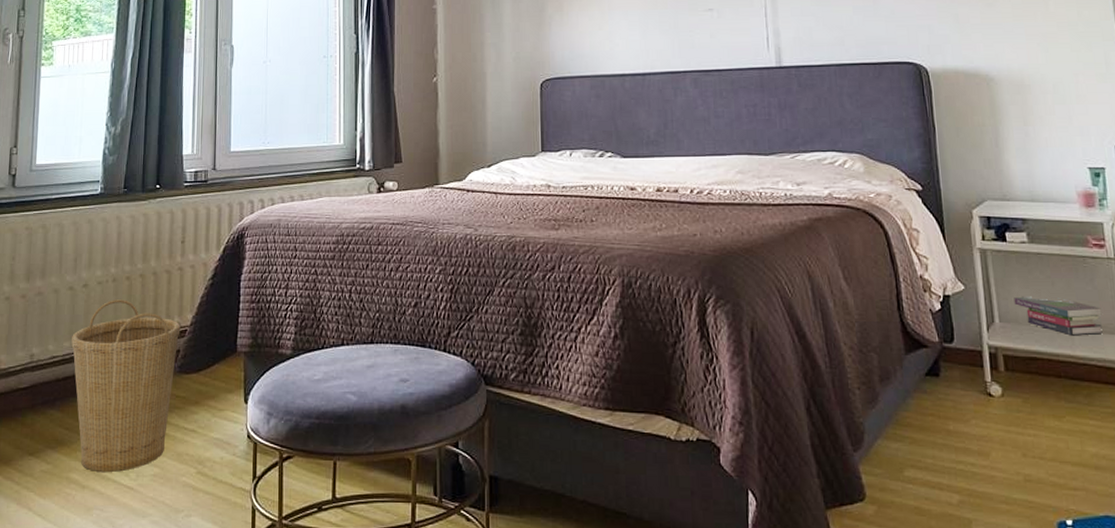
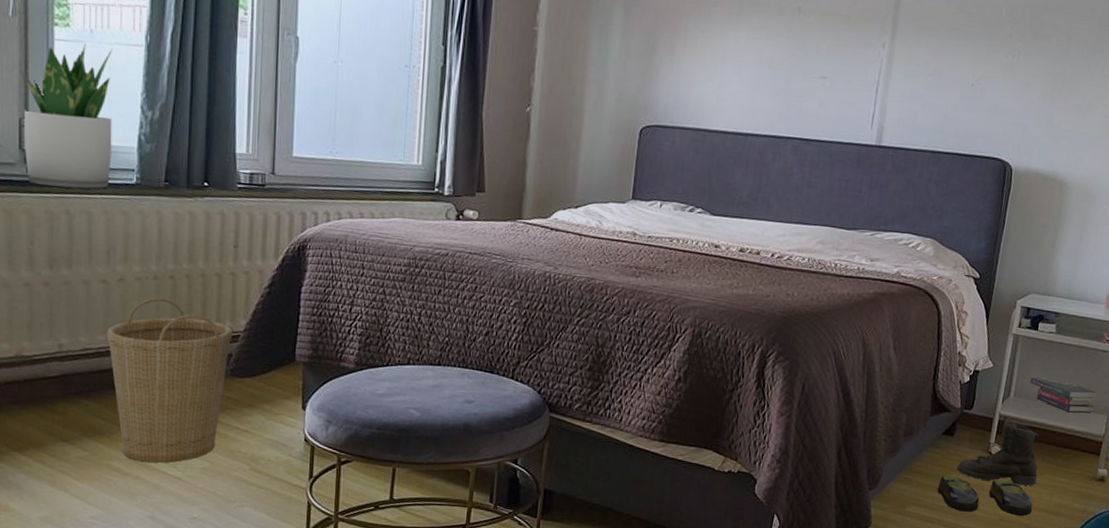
planter: none [12,76,85,205] -> present [21,43,113,189]
slippers: none [935,425,1064,473] -> present [937,474,1033,516]
boot: none [953,353,1059,433] -> present [956,421,1039,486]

